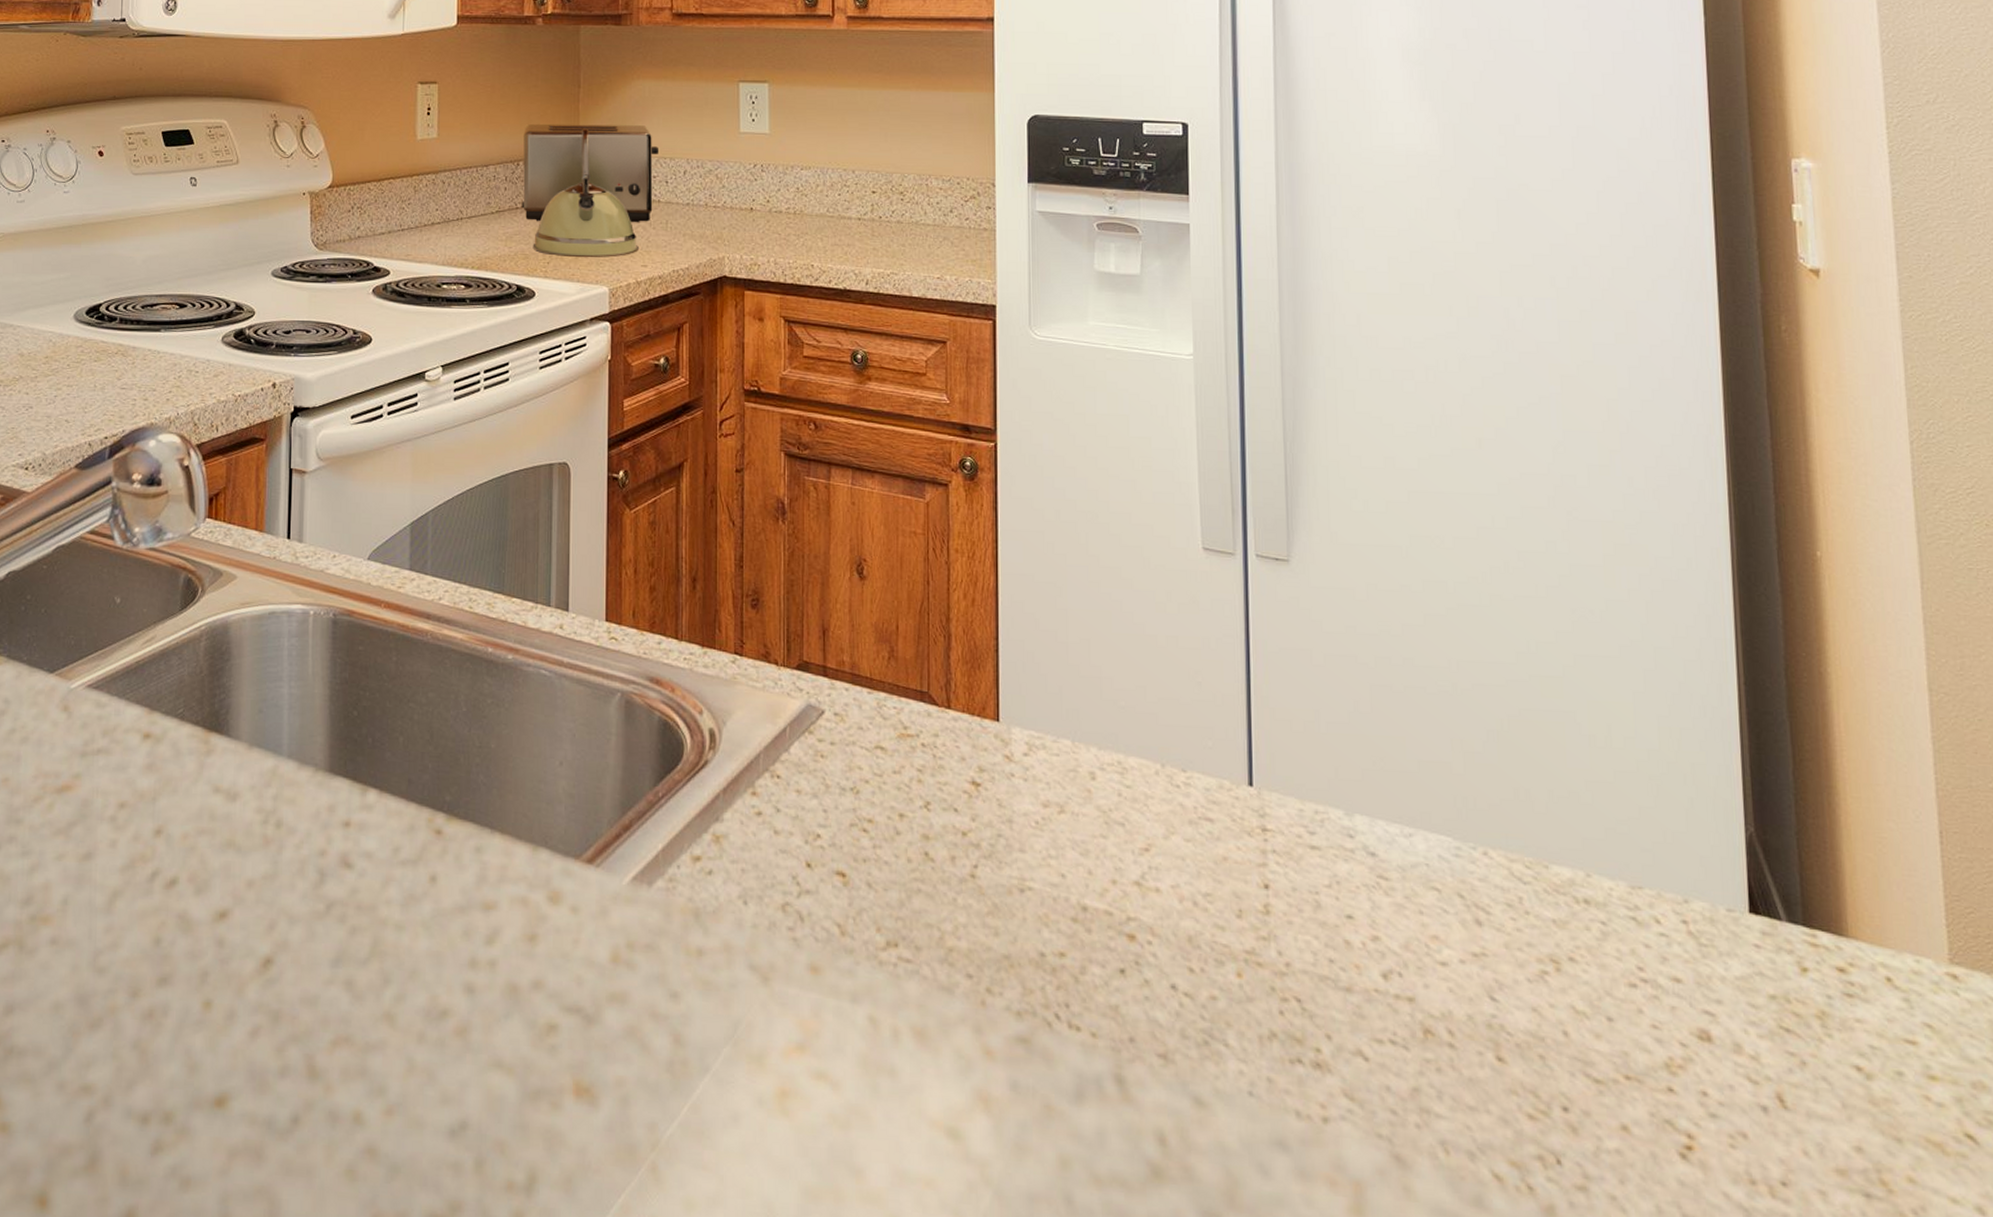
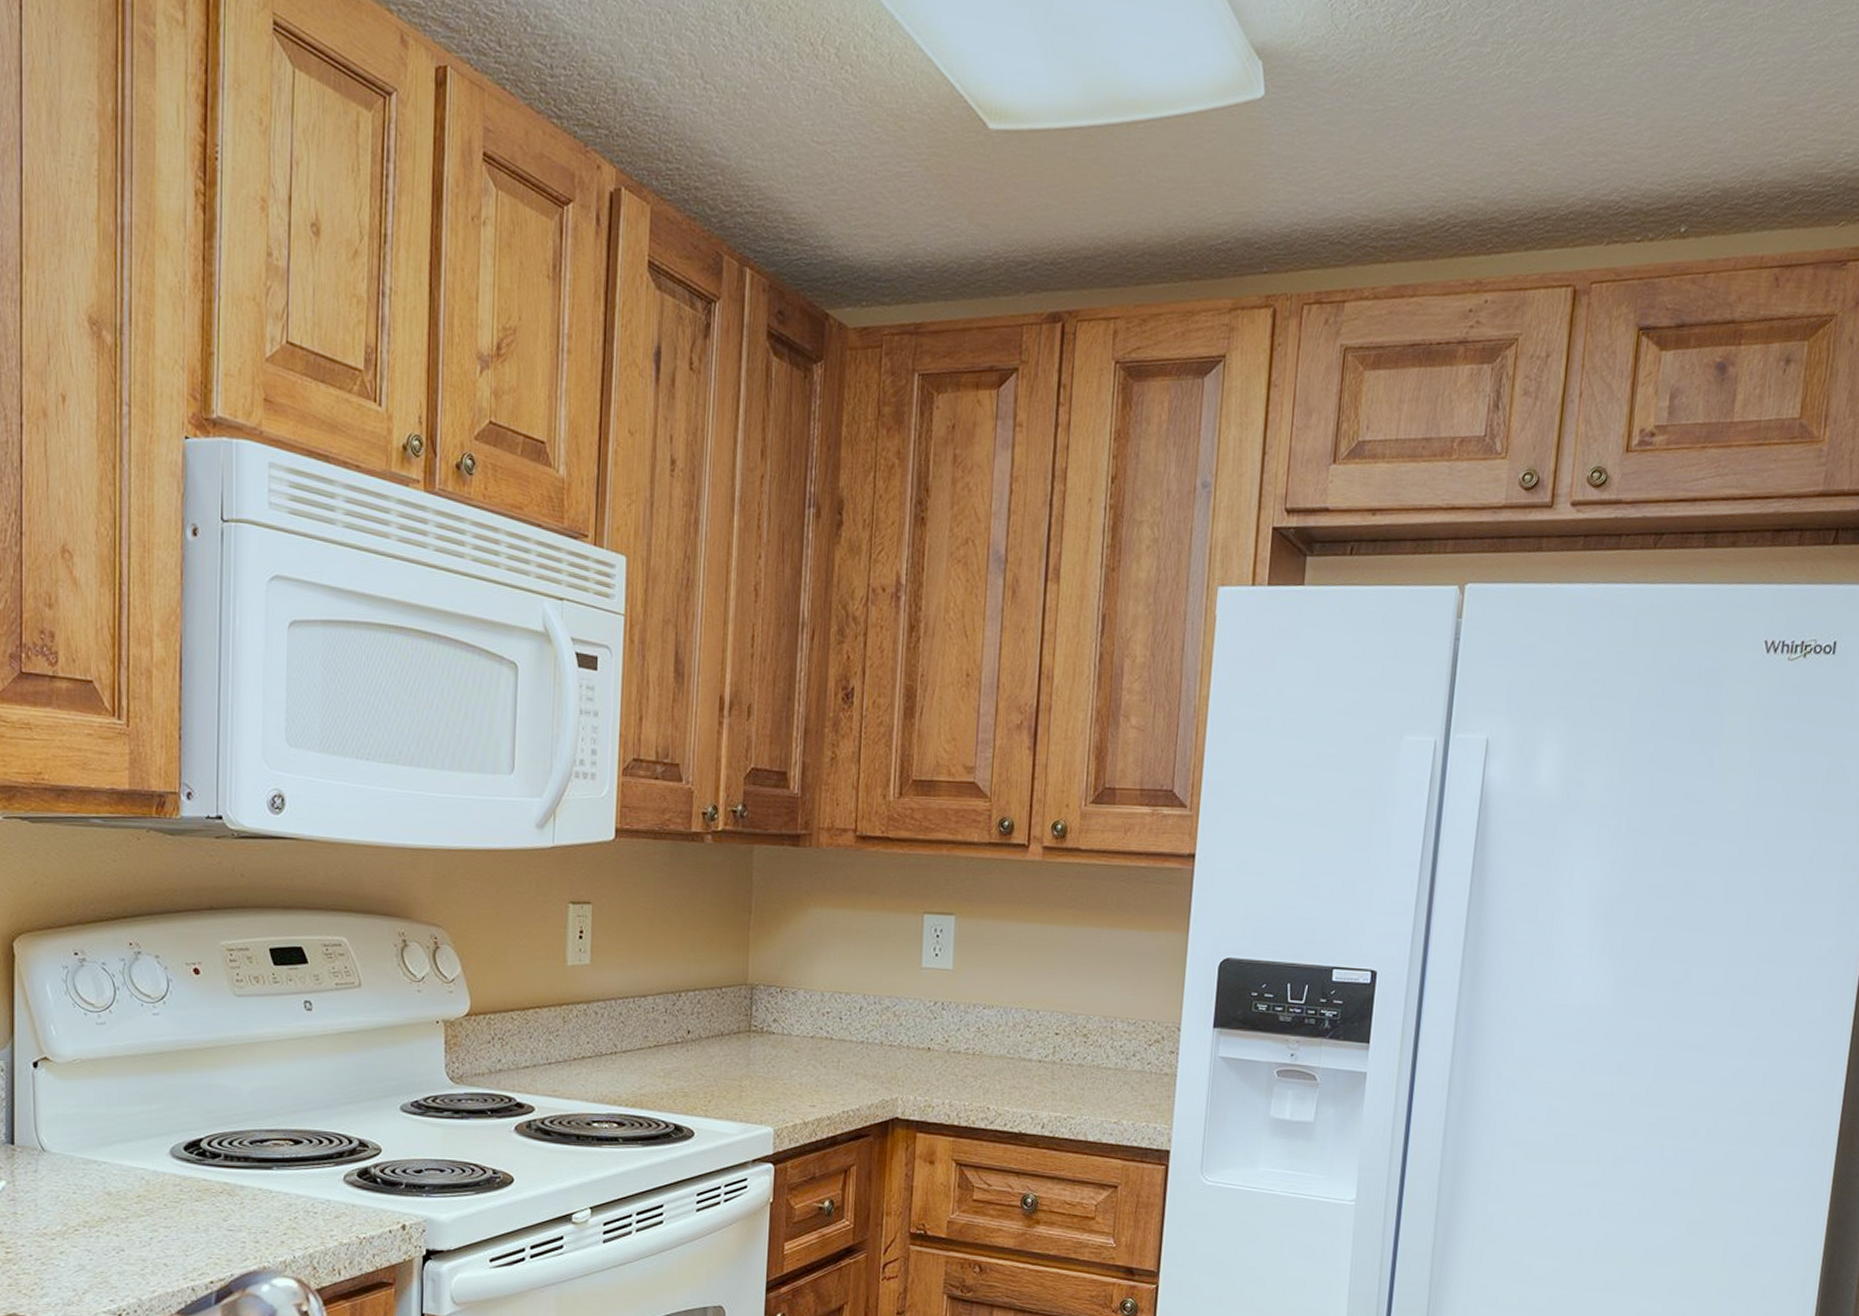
toaster: present [521,124,658,222] -> none [682,952,833,1060]
kettle: present [532,128,639,258] -> none [693,958,807,1097]

